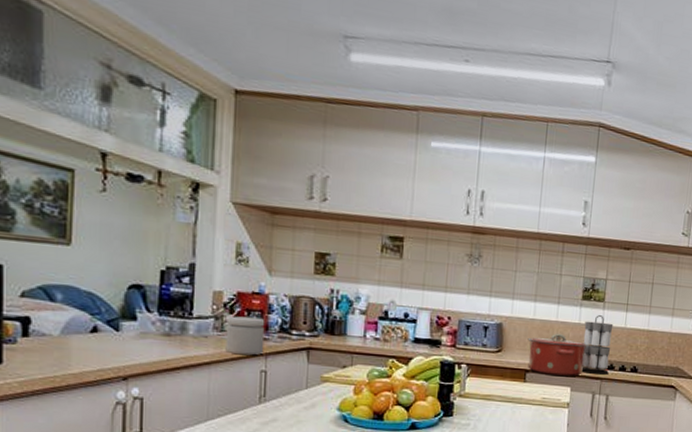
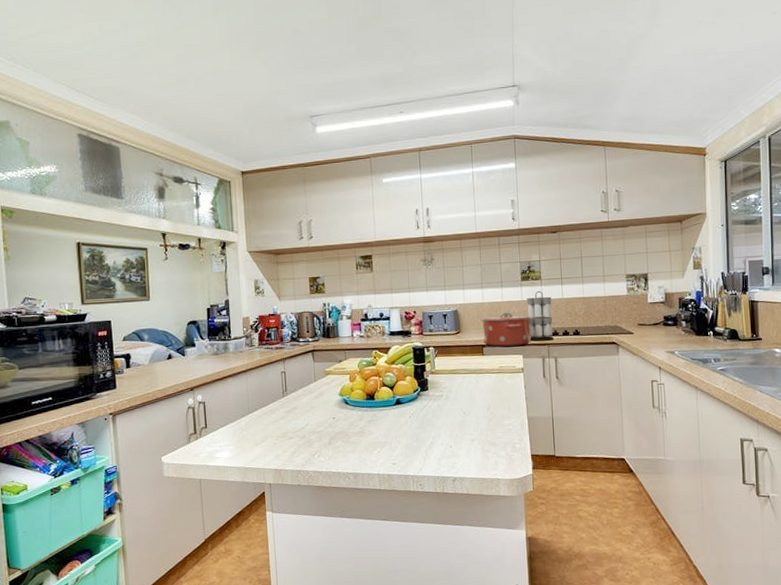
jar: present [225,316,265,356] -> none [254,333,282,363]

